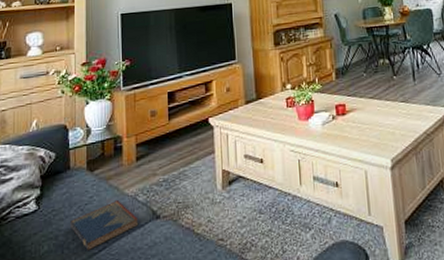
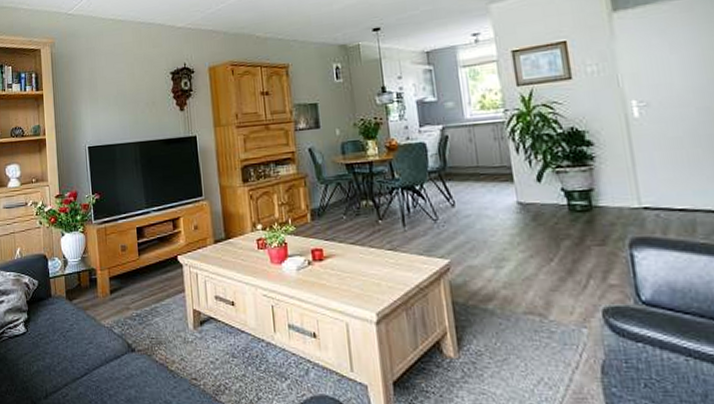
hardcover book: present [70,199,139,250] -> none [55,329,116,374]

